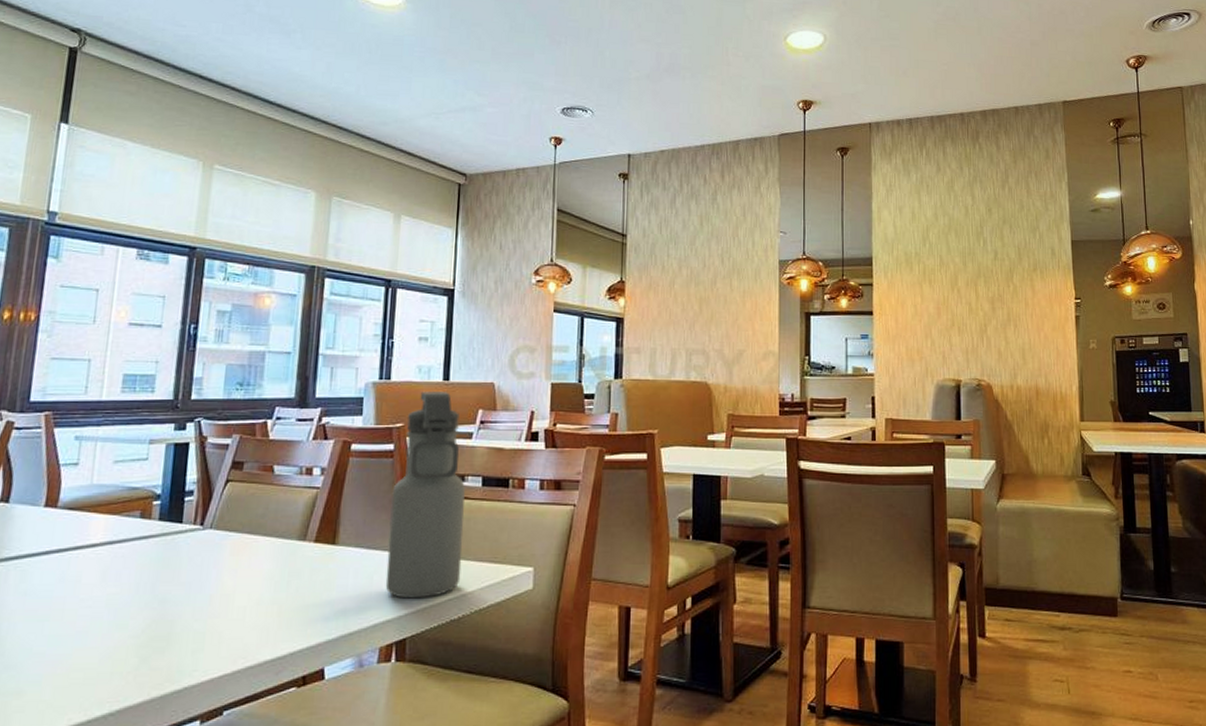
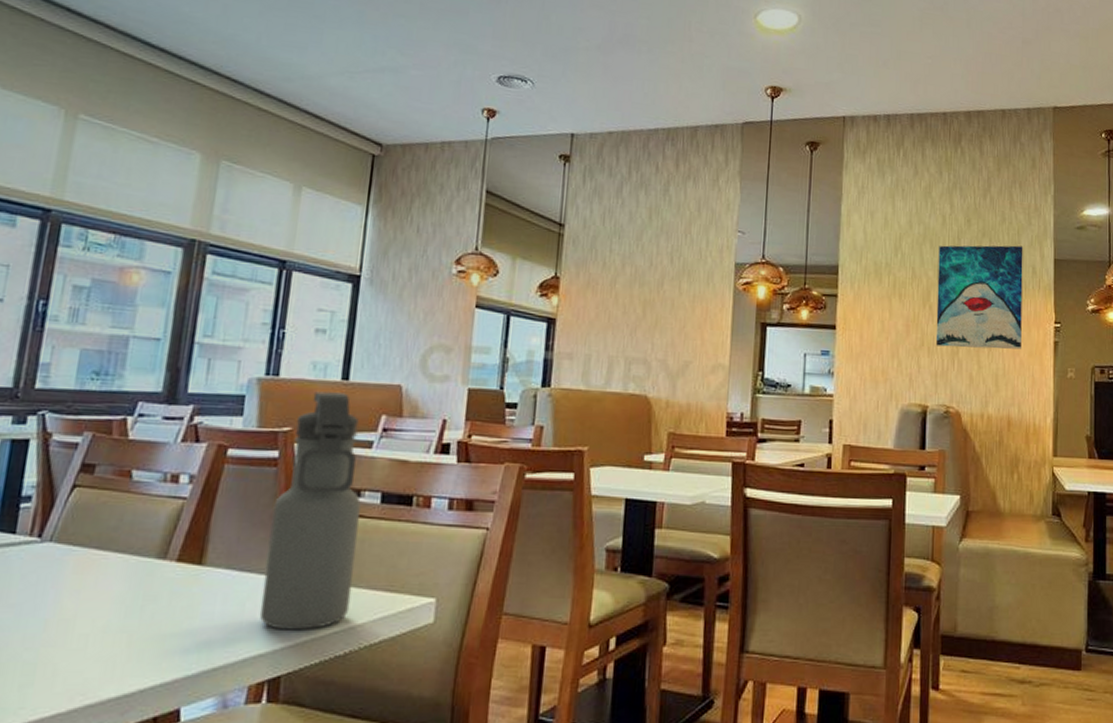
wall art: none [963,230,1045,326] -> present [935,245,1023,350]

